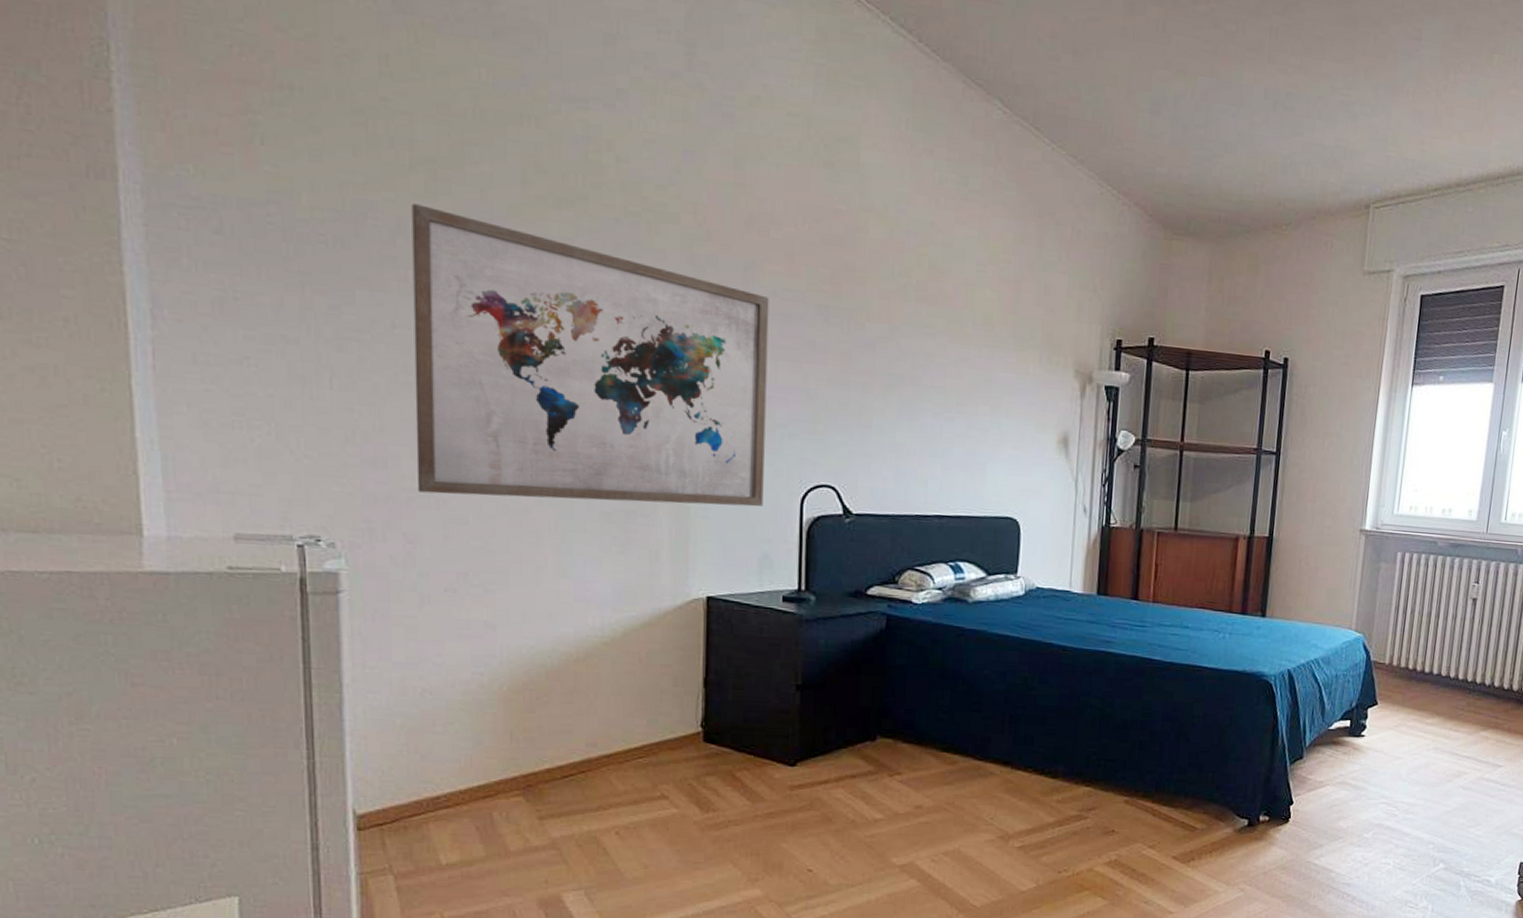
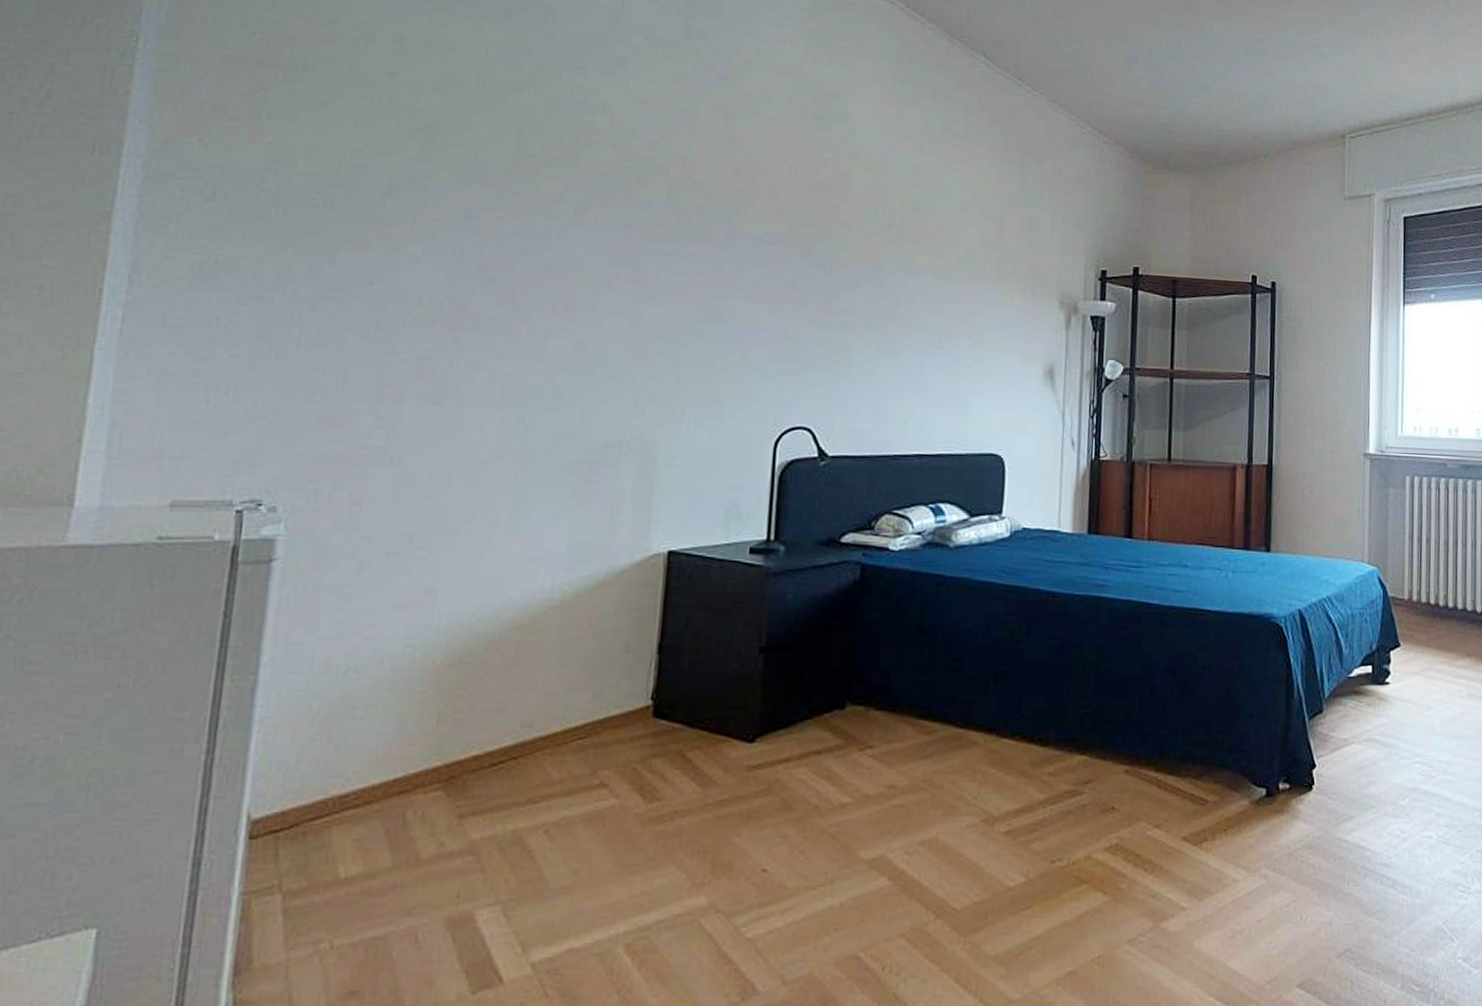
wall art: present [412,203,769,507] -> none [372,167,752,453]

